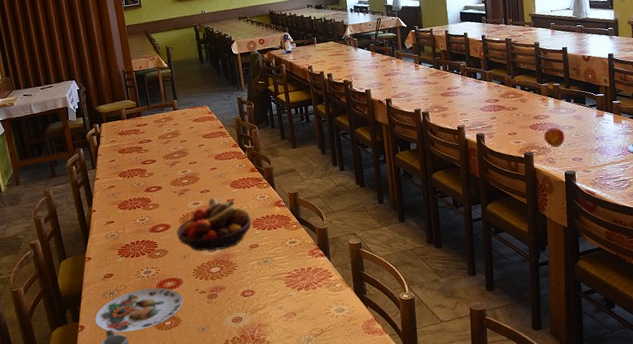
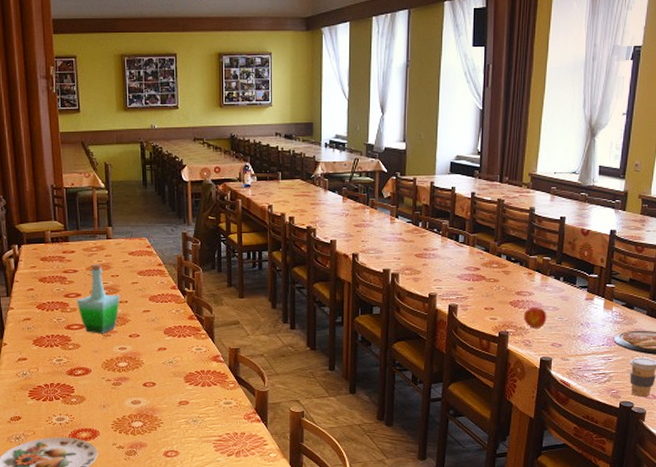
bottle: none [152,132,190,193] -> present [76,264,120,334]
fruit bowl: present [176,196,252,251] -> none [98,342,184,402]

